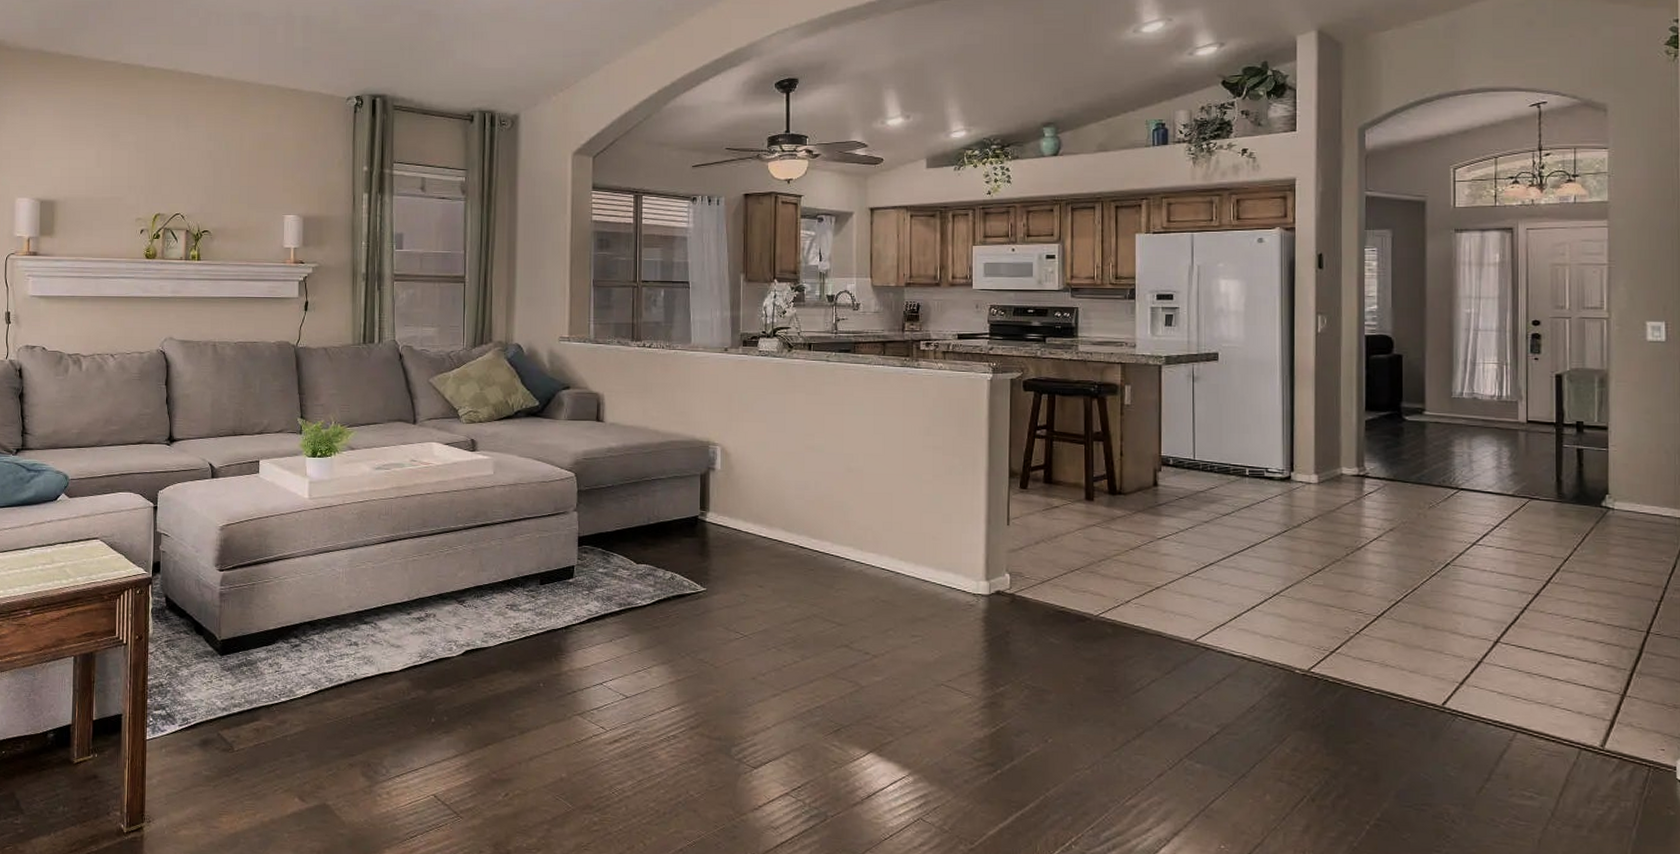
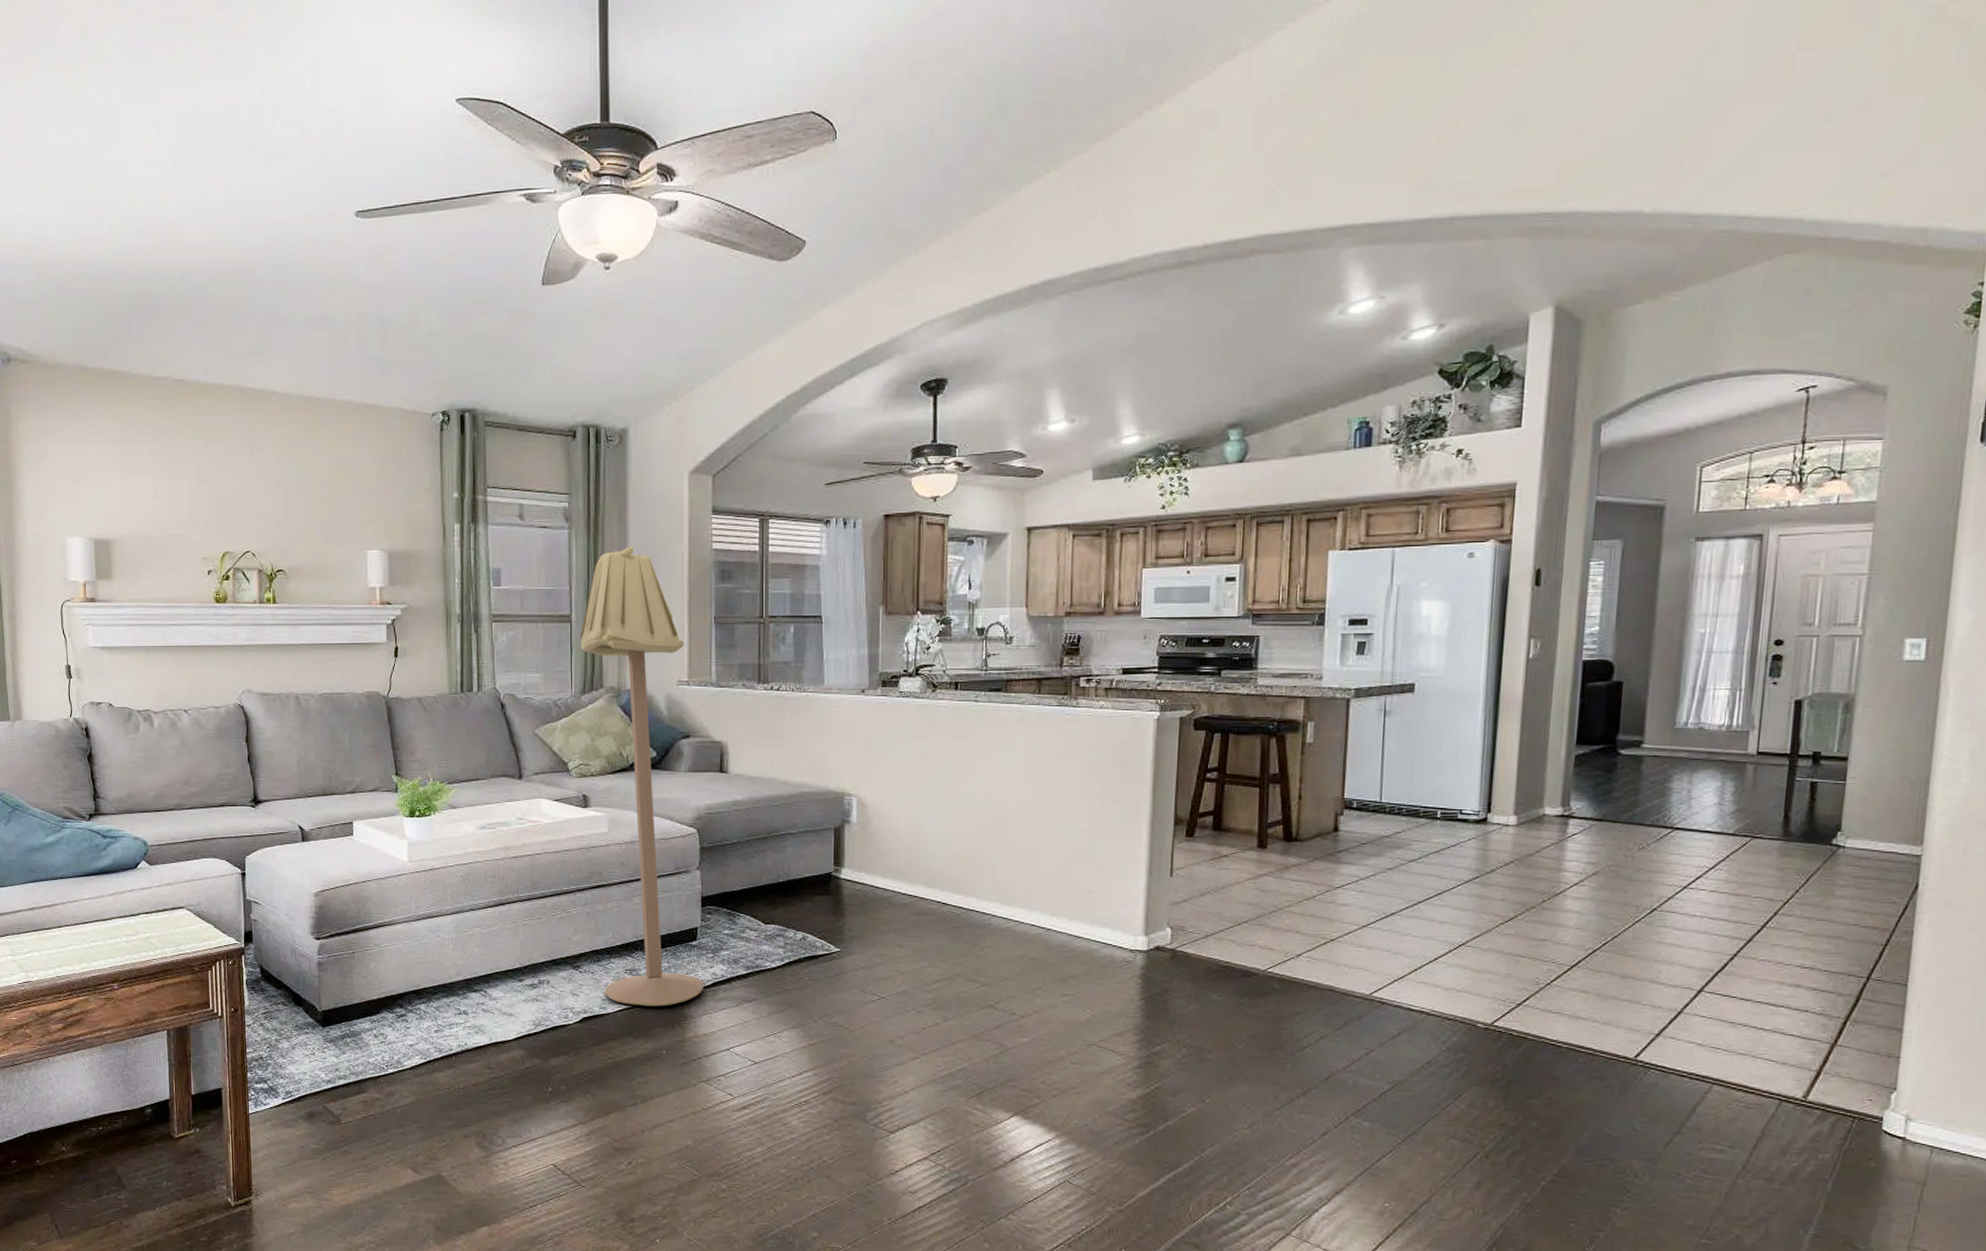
floor lamp: none [472,216,580,641] -> present [579,546,704,1007]

